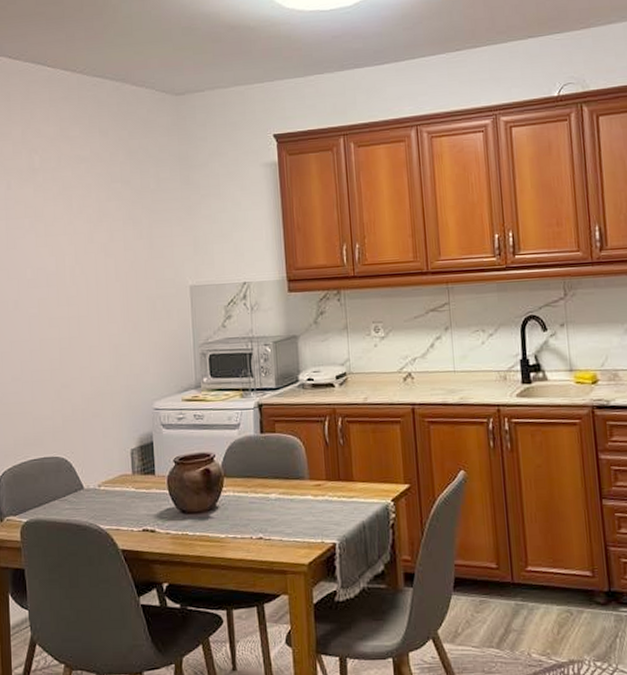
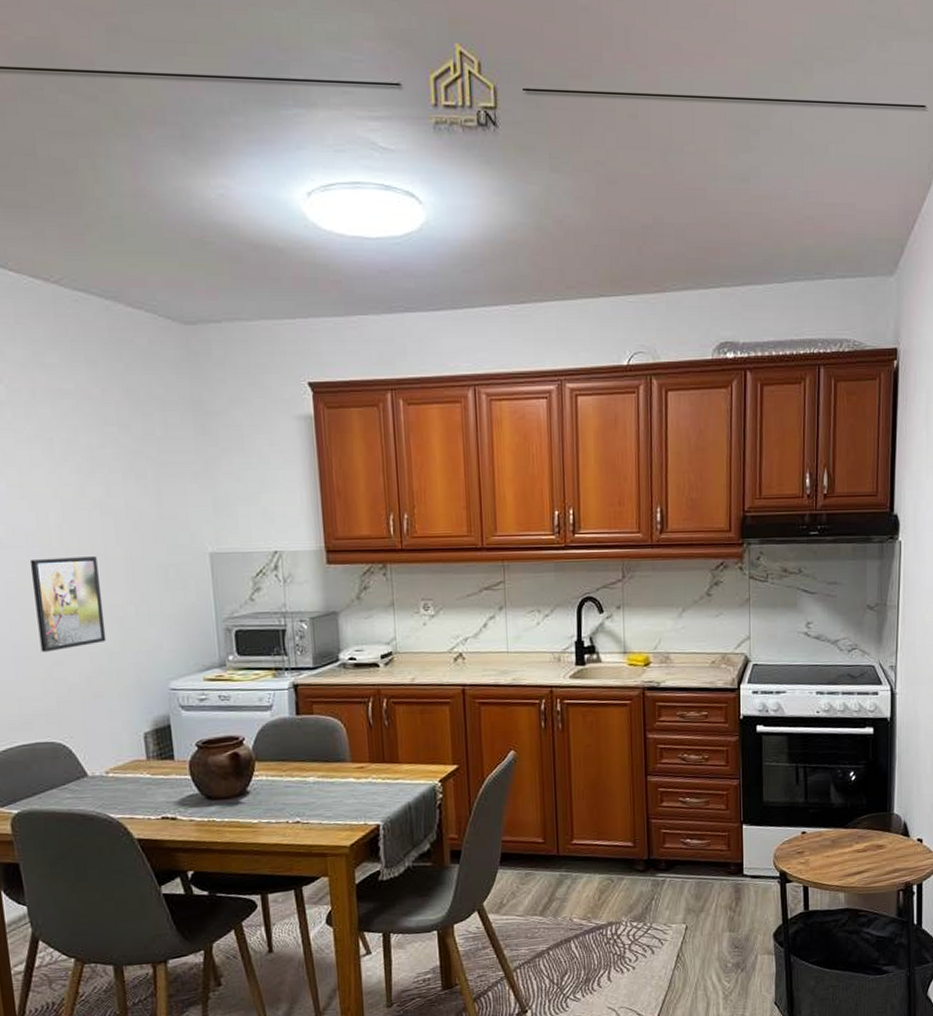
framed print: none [48,292,104,376] -> present [29,557,107,652]

